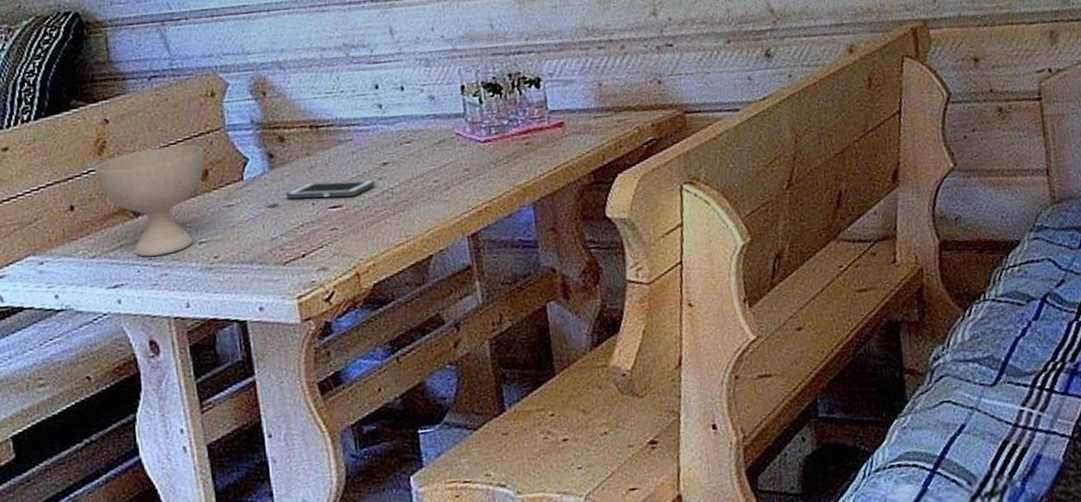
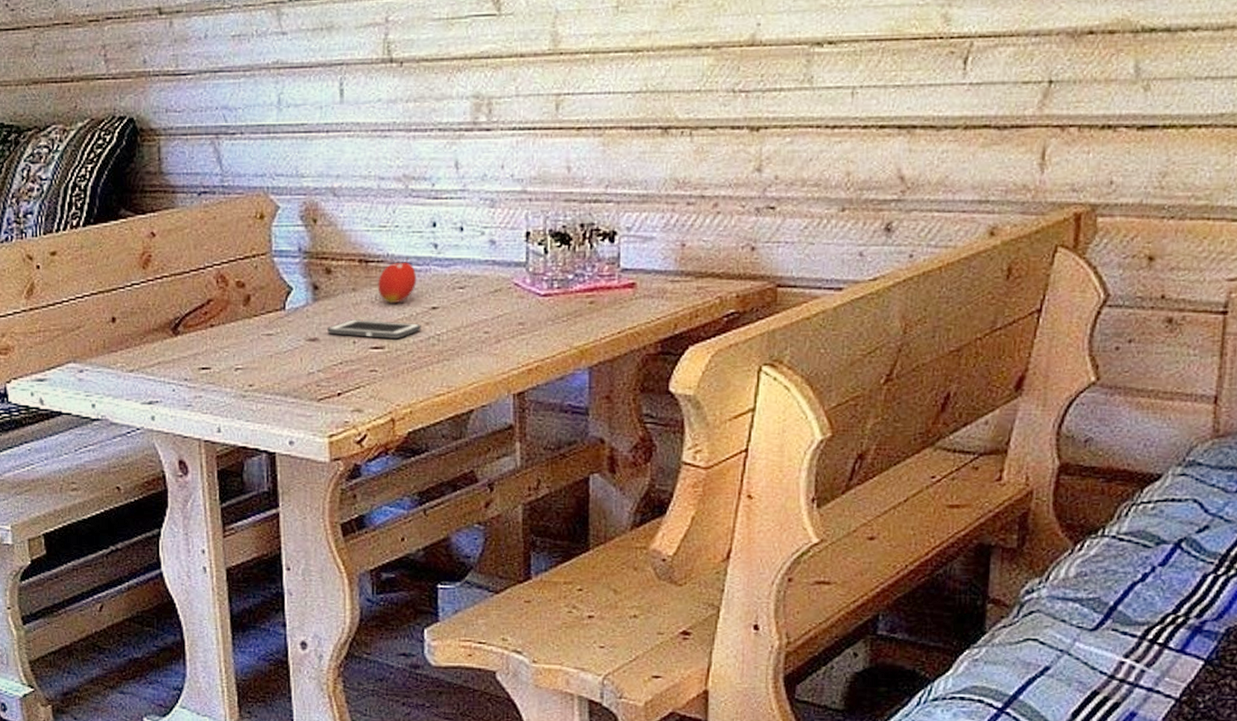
bowl: present [94,145,205,257] -> none [138,267,248,377]
fruit: none [329,119,366,164] -> present [377,257,417,304]

